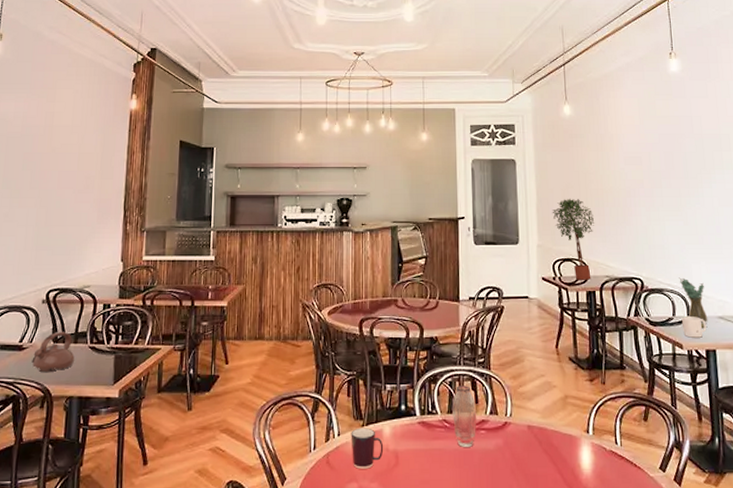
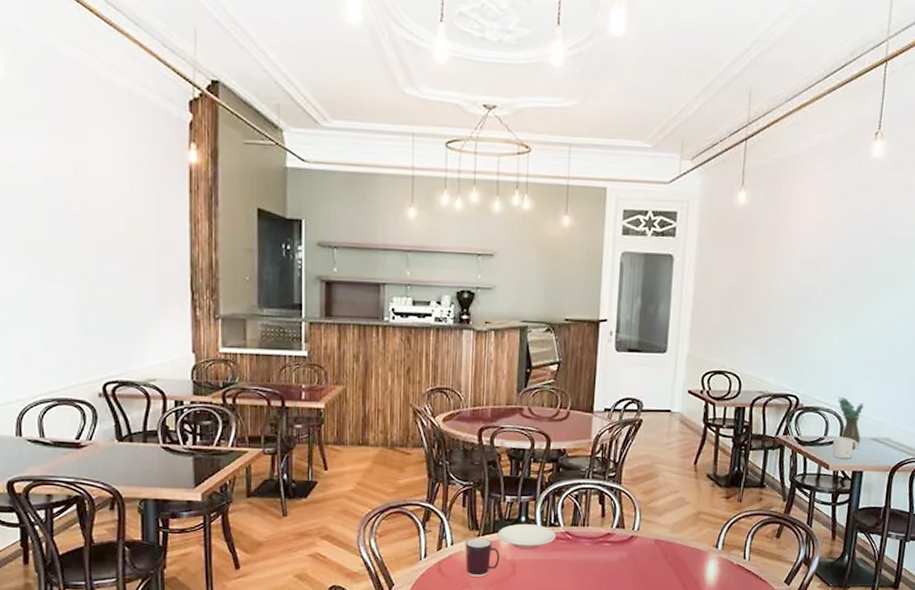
teapot: present [31,331,75,372] -> none [94,428,145,472]
saucer: none [380,412,435,439] -> present [497,523,557,550]
vase: present [452,385,477,447] -> none [576,499,603,558]
potted tree: present [552,198,595,280] -> none [708,303,756,395]

